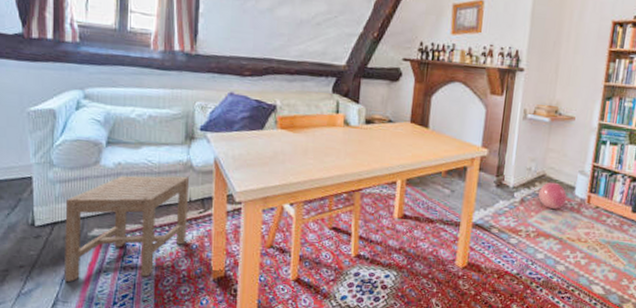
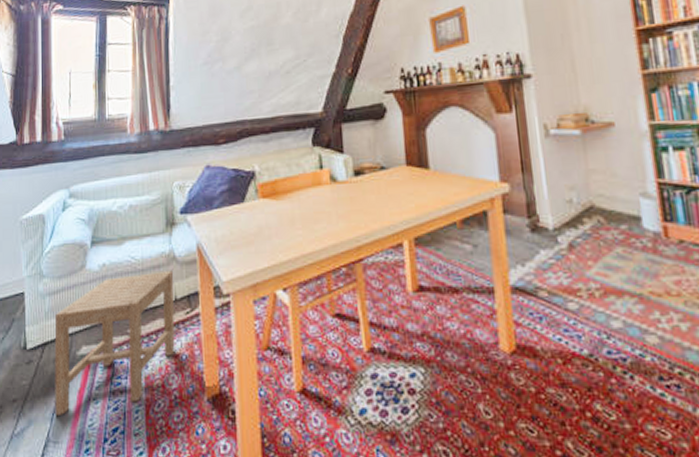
ball: present [538,182,567,209] -> none [591,214,634,252]

